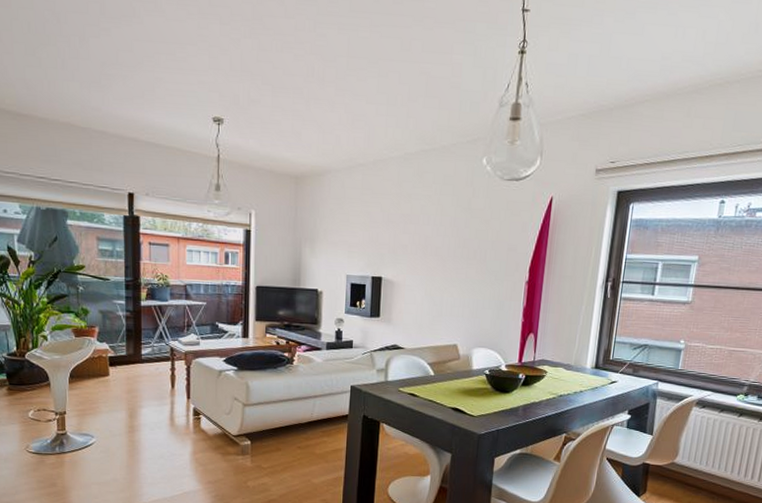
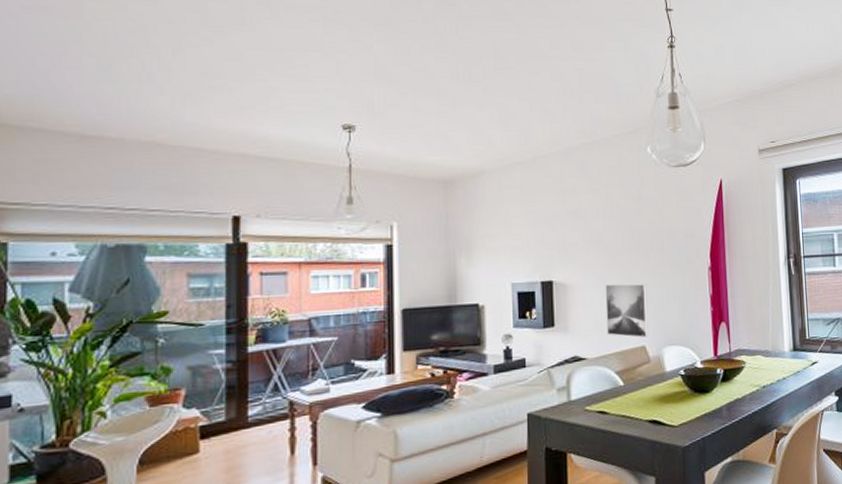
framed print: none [424,286,465,338] -> present [605,283,649,338]

